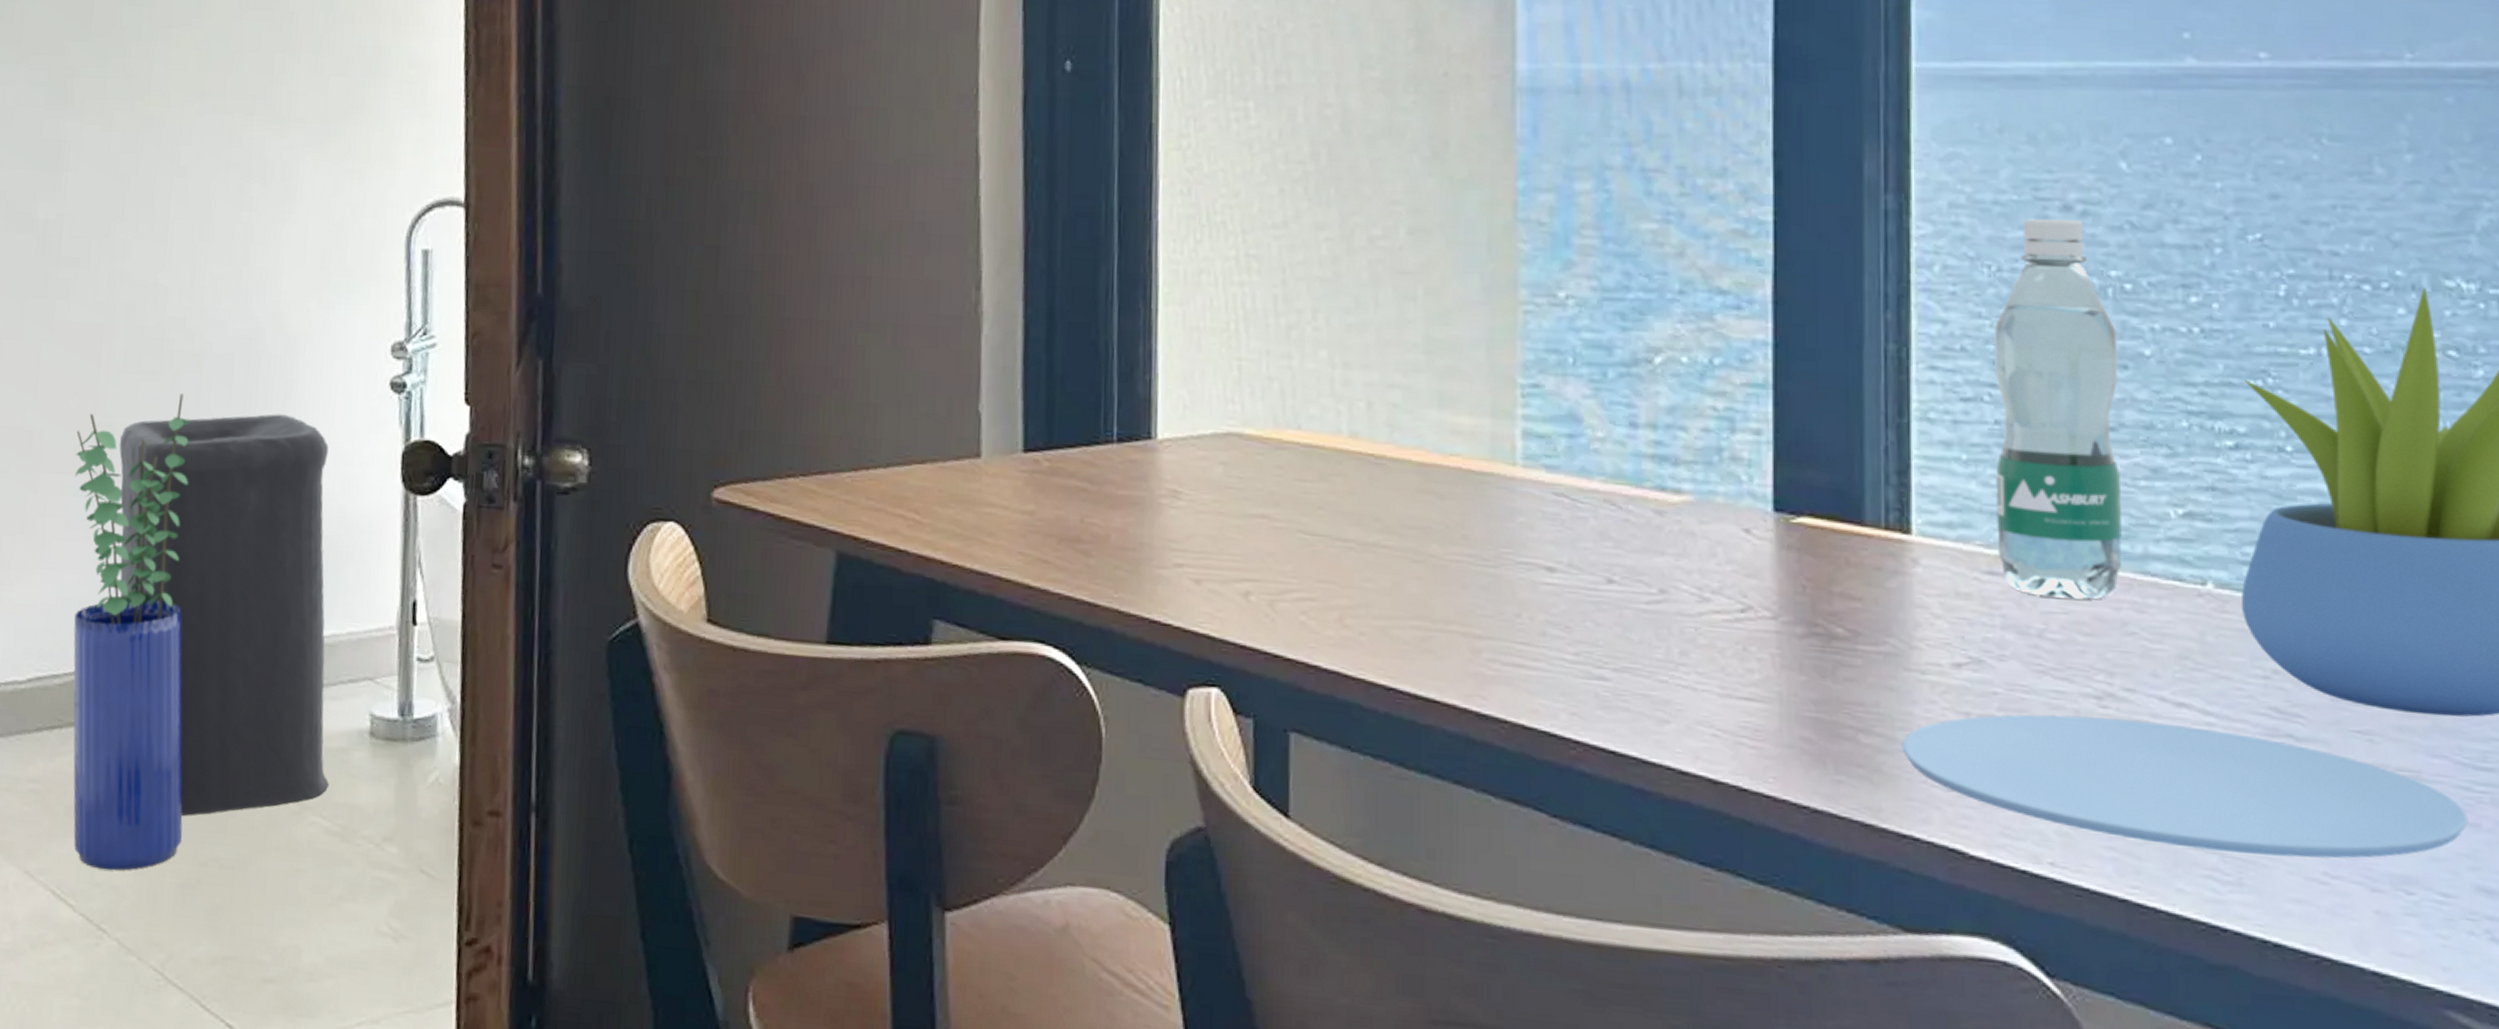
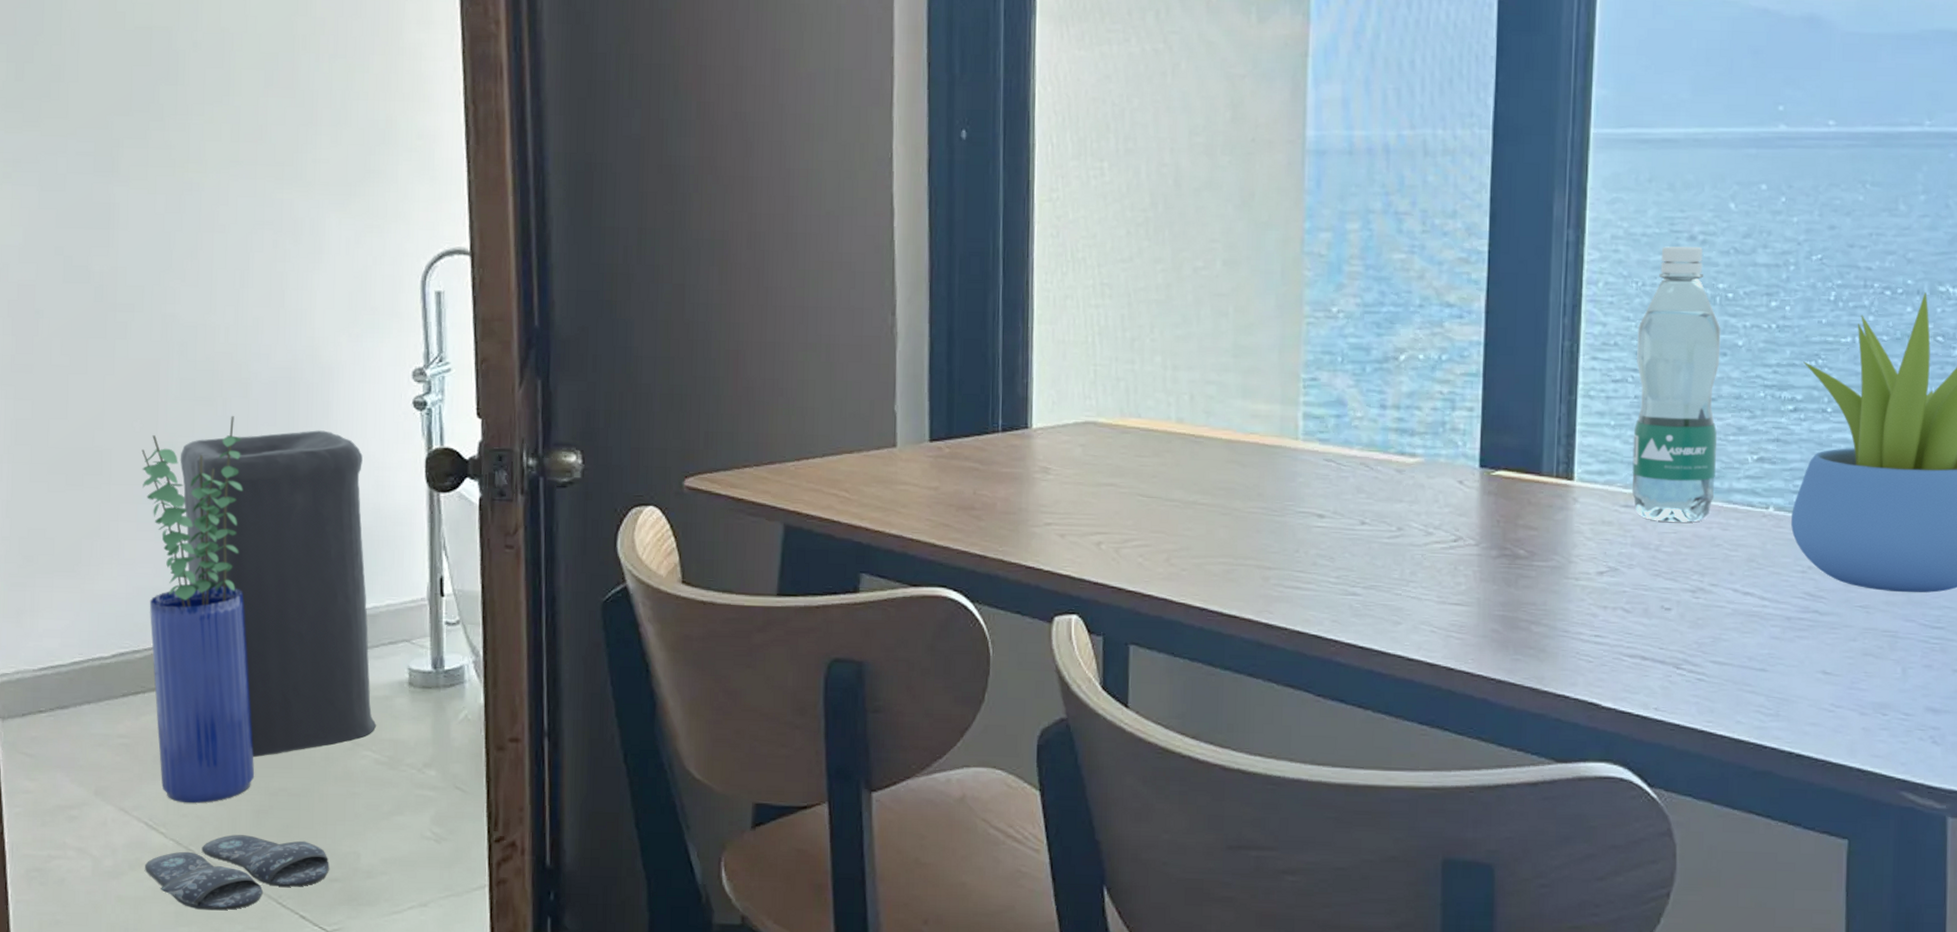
slippers: none [47,913,265,1010] -> present [144,835,329,911]
plate: present [1901,714,2469,859] -> none [1560,605,1925,695]

